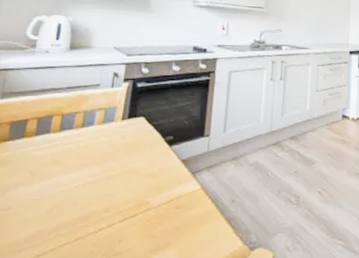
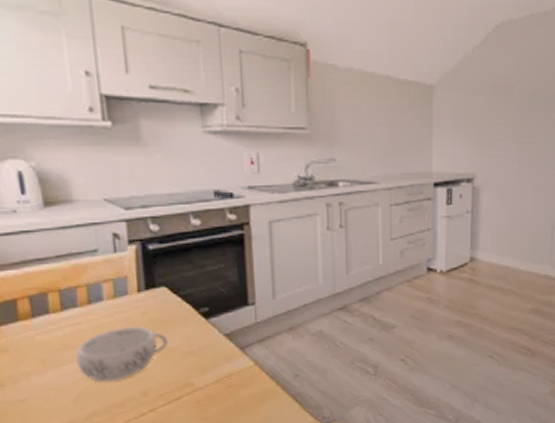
decorative bowl: none [59,149,136,196] -> present [75,327,168,382]

